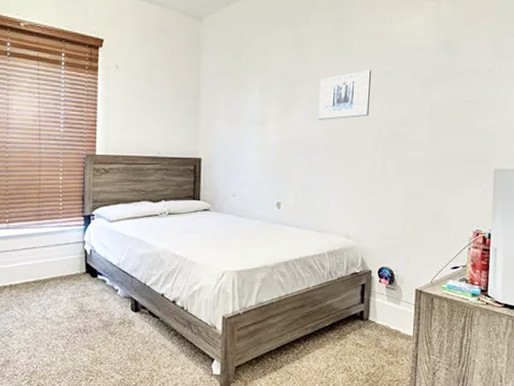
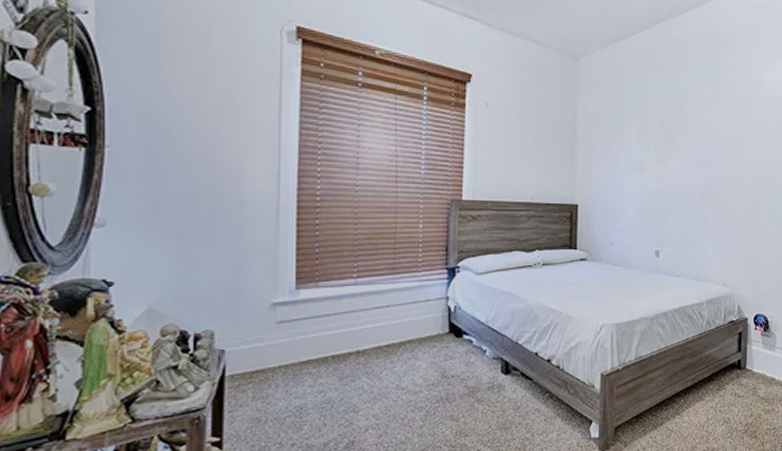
wall art: present [318,70,372,120] -> none [695,118,744,167]

